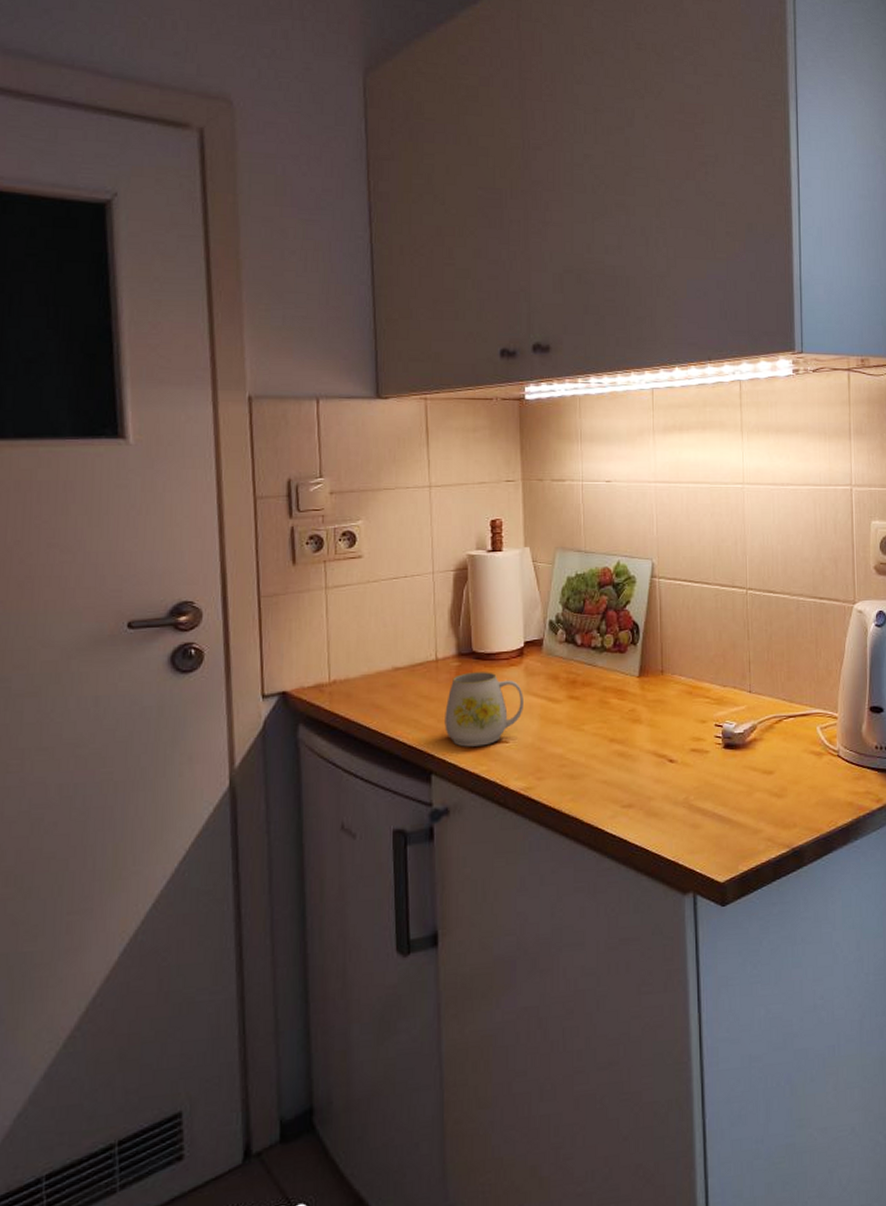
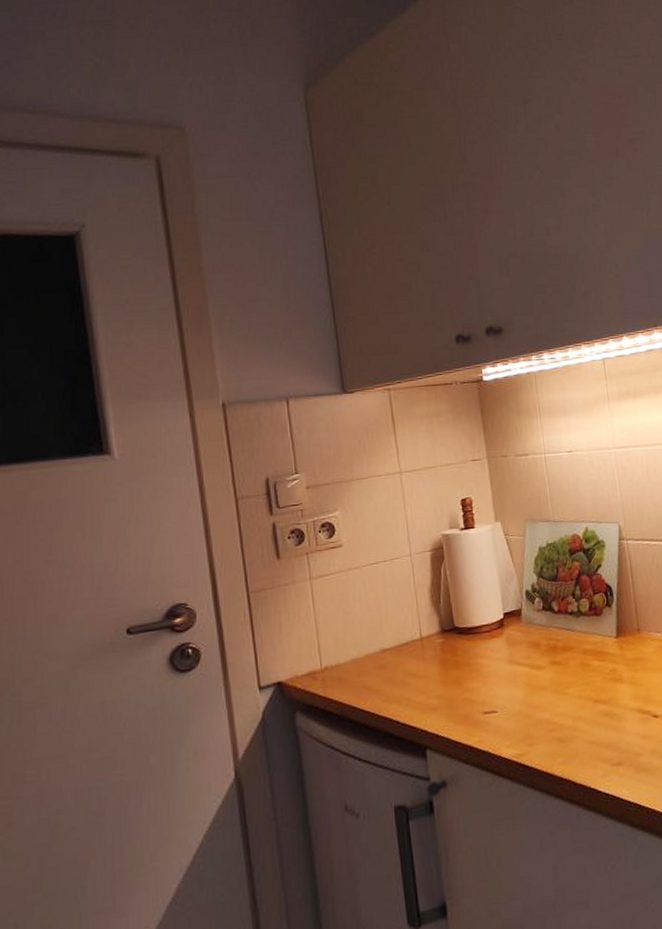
mug: present [445,672,524,747] -> none [433,645,509,721]

